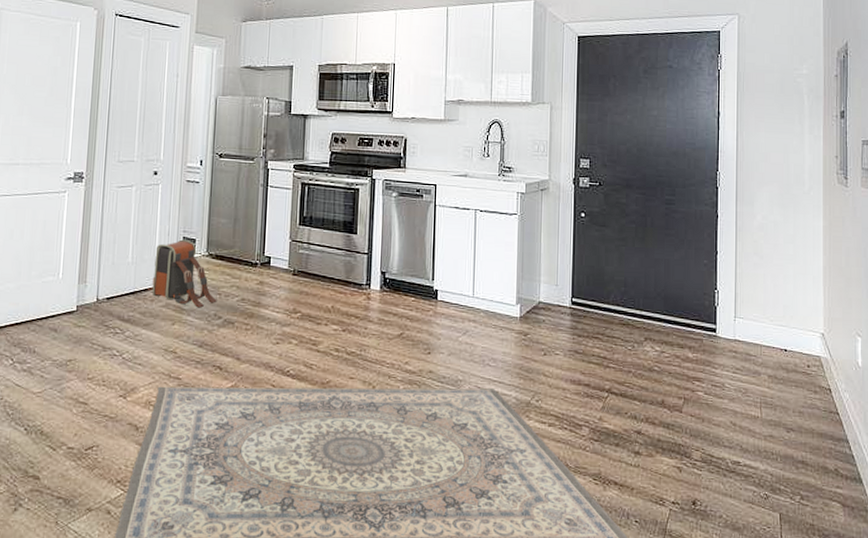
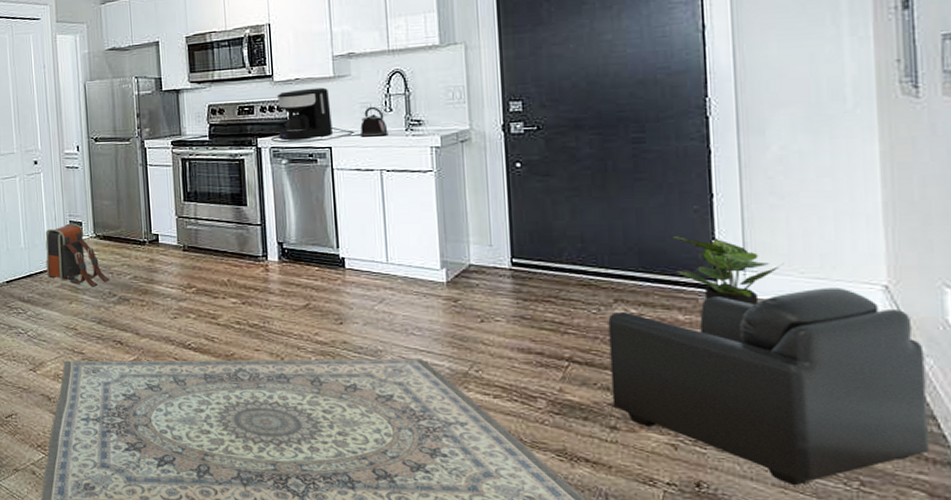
coffee maker: none [385,128,456,179] -> present [271,87,353,143]
kettle: none [462,150,485,180] -> present [360,106,388,138]
armchair: none [638,333,844,501] -> present [608,288,929,486]
potted plant: none [688,284,761,347] -> present [671,235,784,306]

